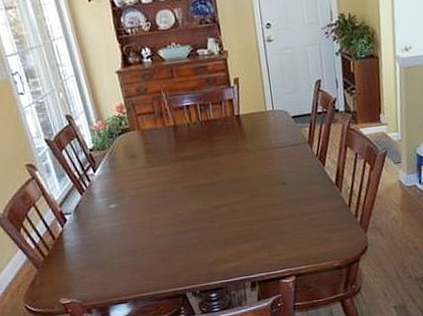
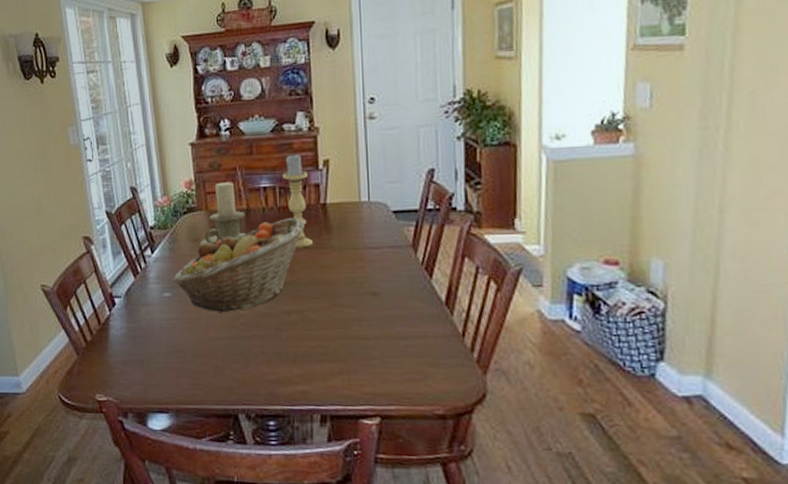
fruit basket: none [115,129,224,215] -> present [172,218,304,313]
candle holder: none [136,103,176,161] -> present [199,182,246,246]
candle holder: none [201,75,232,155] -> present [282,153,312,248]

